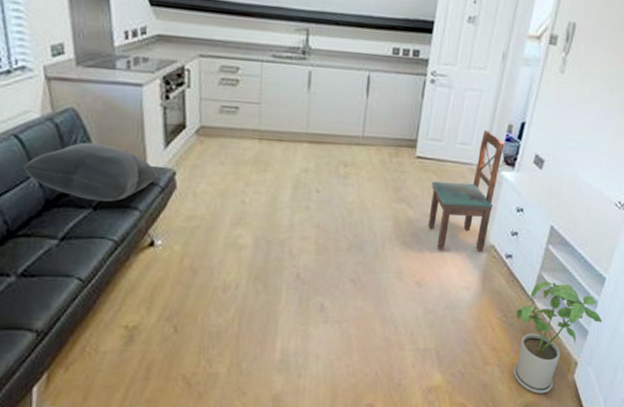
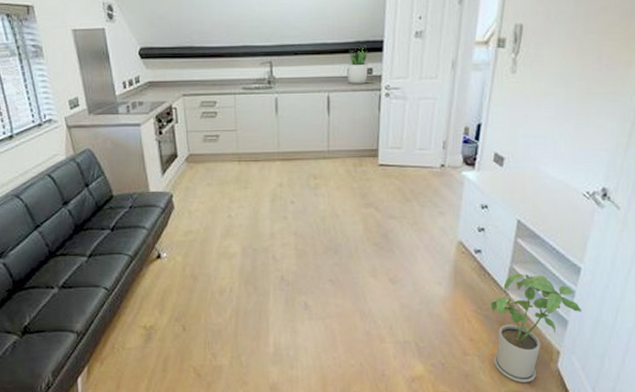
cushion: present [22,142,159,202] -> none [55,175,159,223]
planter: none [392,22,417,67] -> present [348,44,368,85]
dining chair: present [428,130,505,253] -> none [396,135,463,250]

